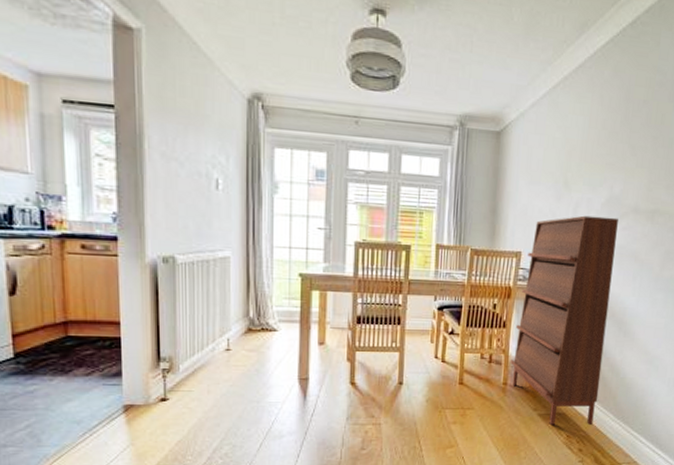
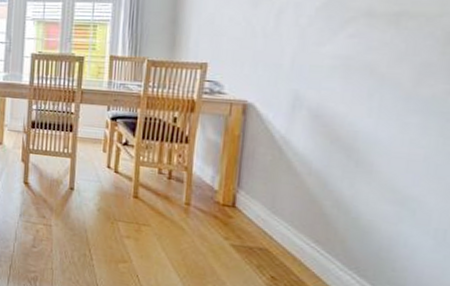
shoe cabinet: present [509,215,618,426] -> none [193,22,342,271]

